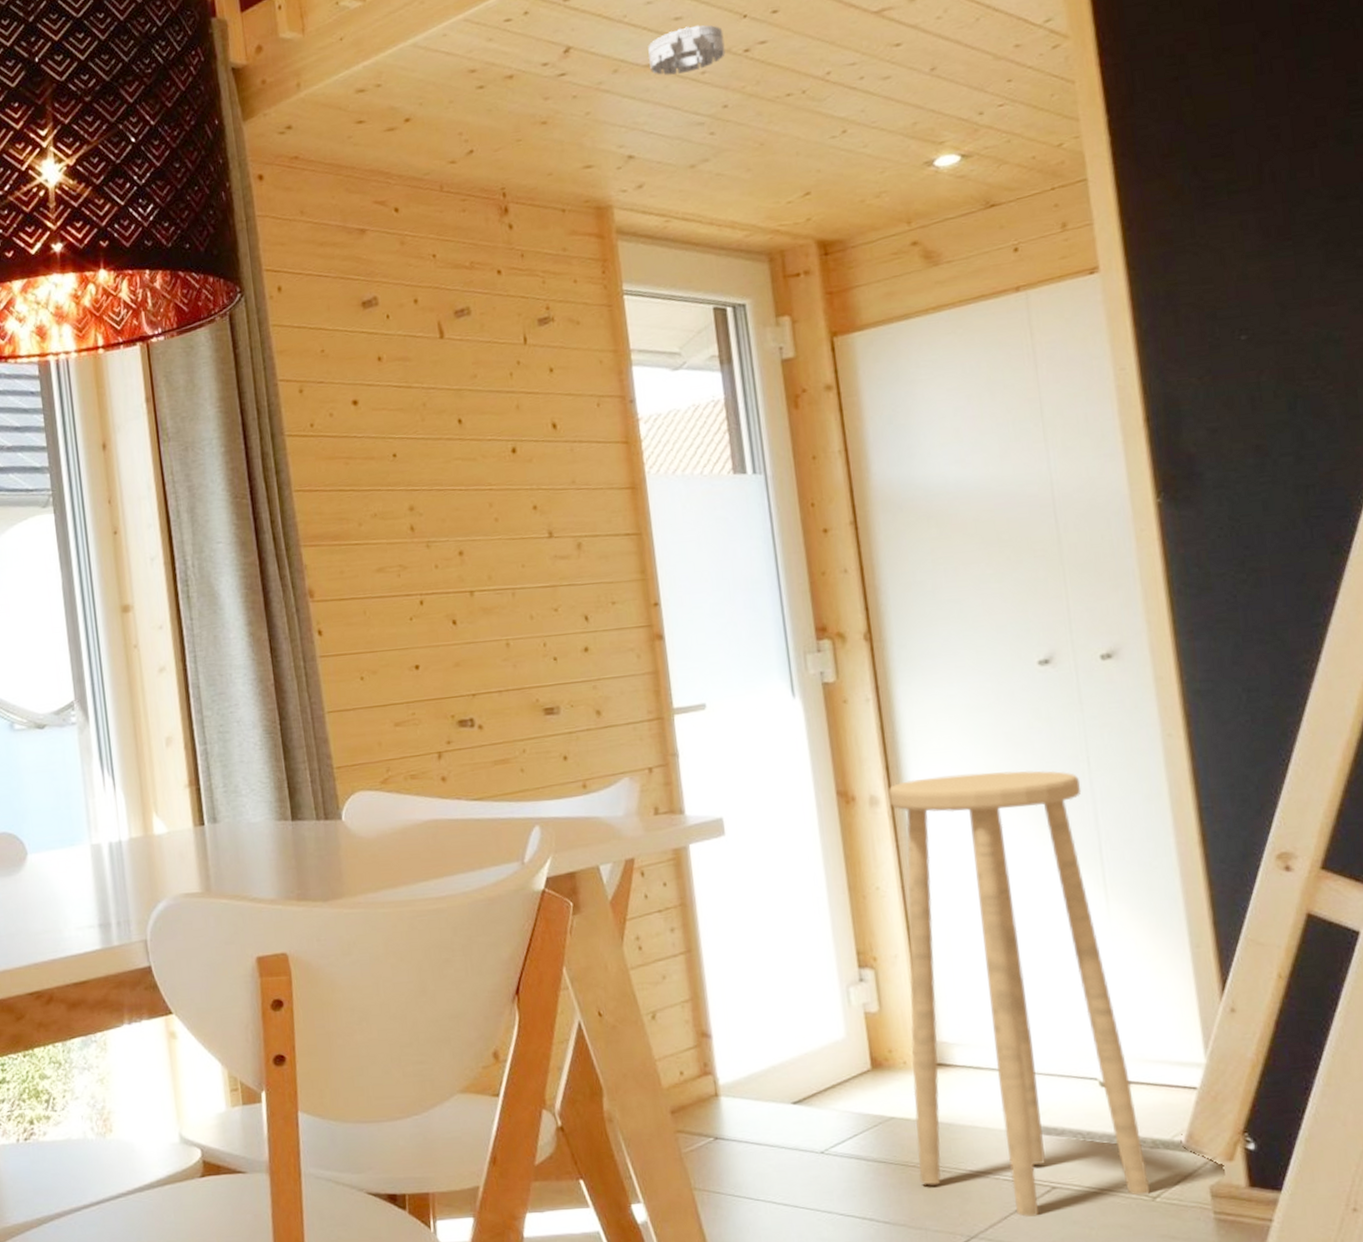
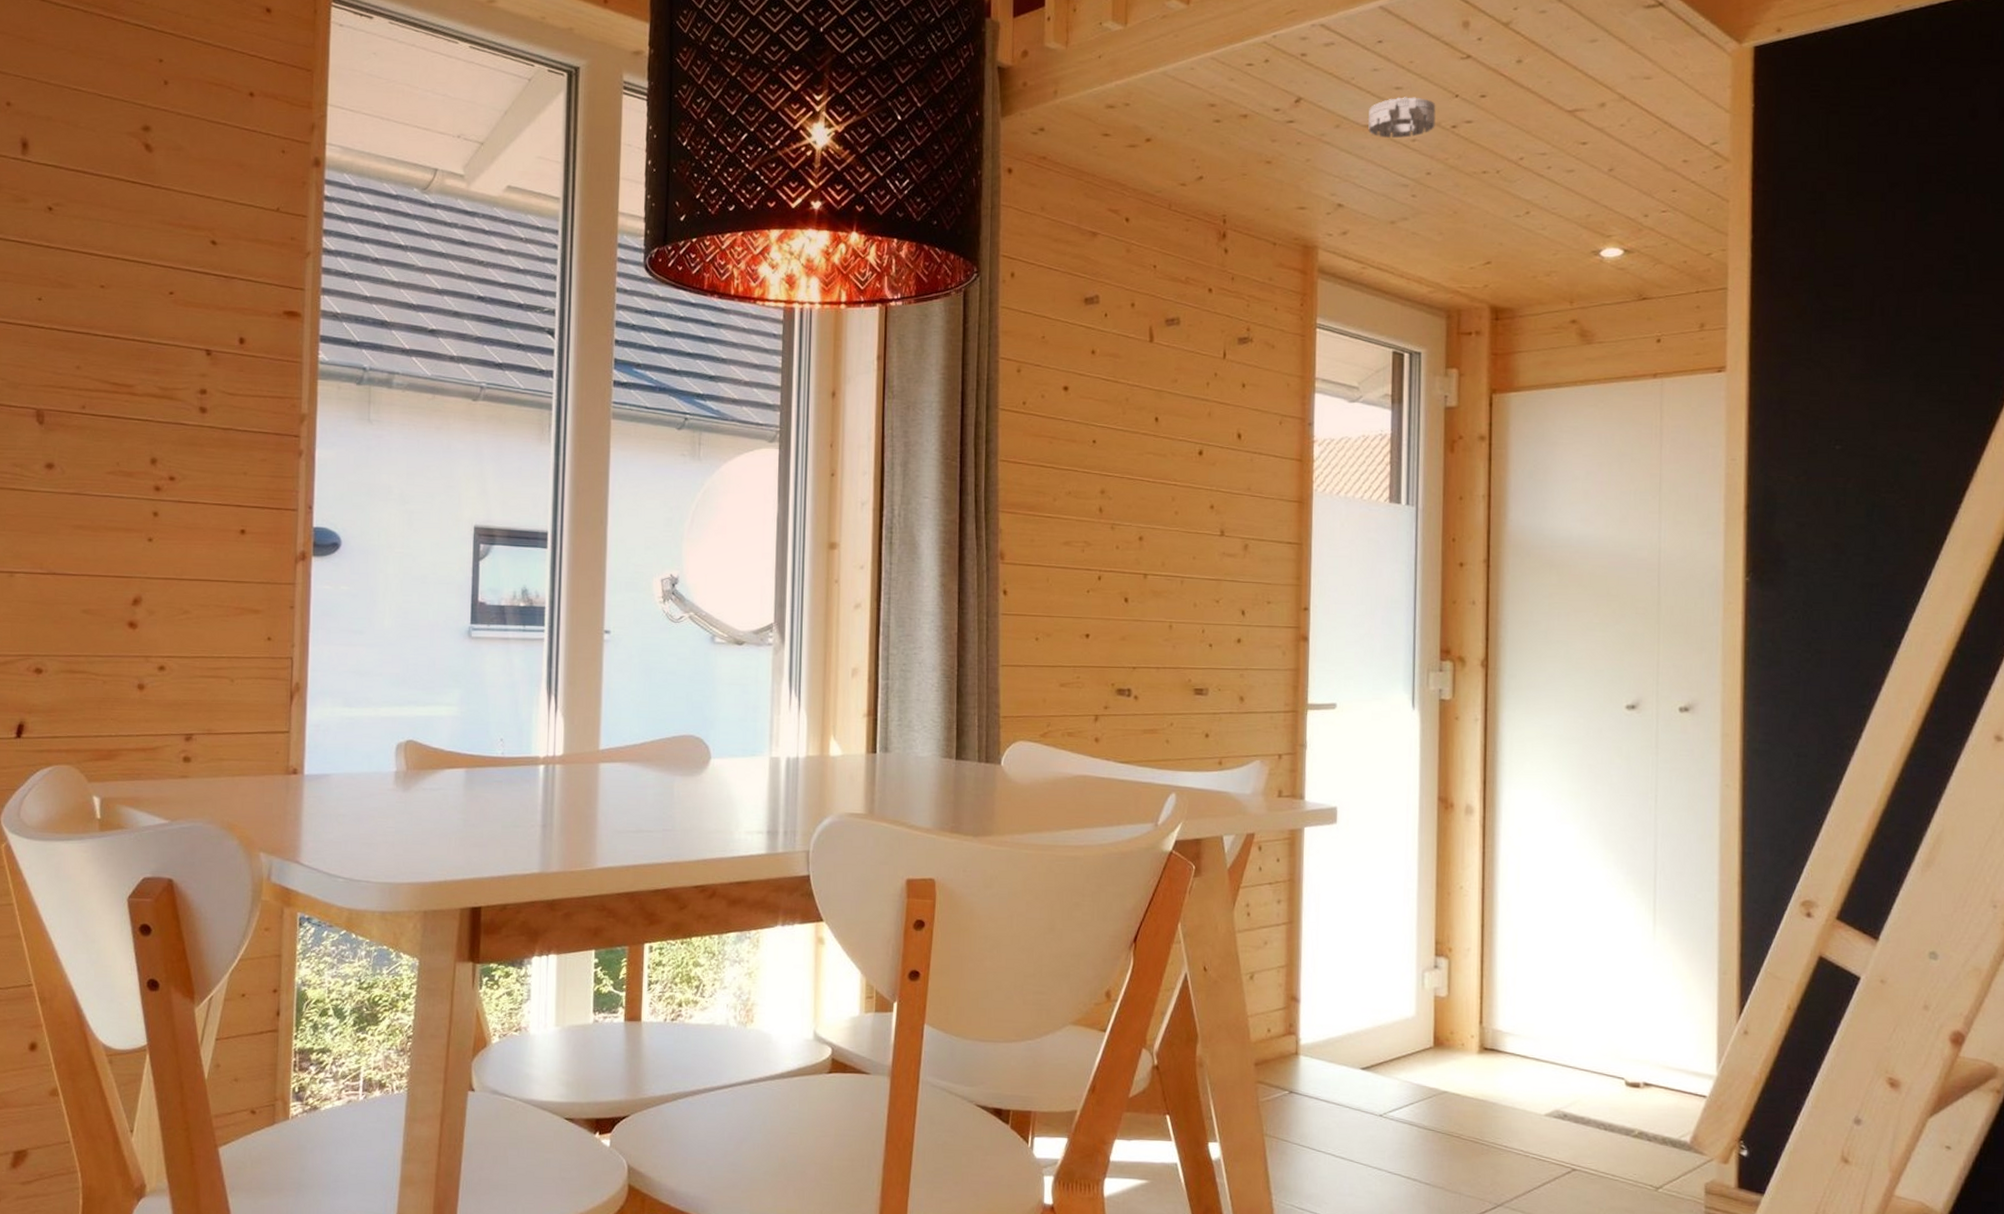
stool: present [888,770,1150,1217] -> none [1461,795,1656,1193]

